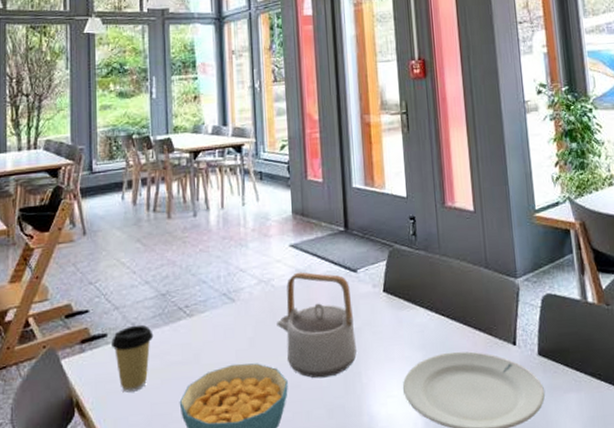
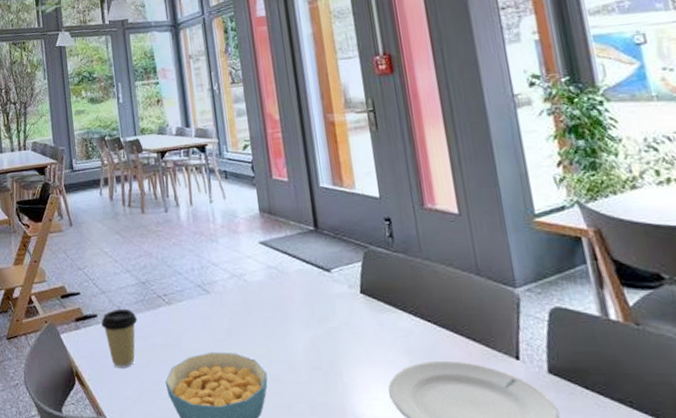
teapot: present [277,272,357,378] -> none [252,268,336,373]

